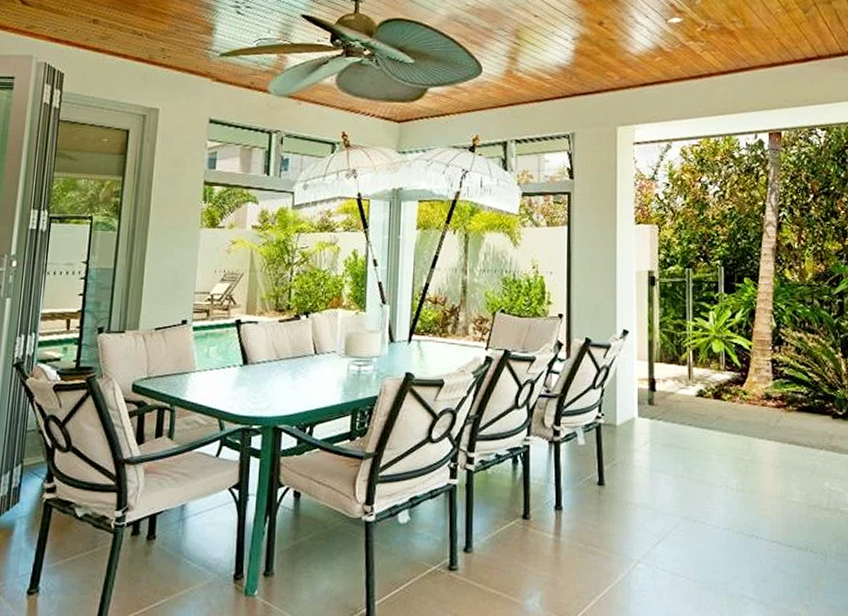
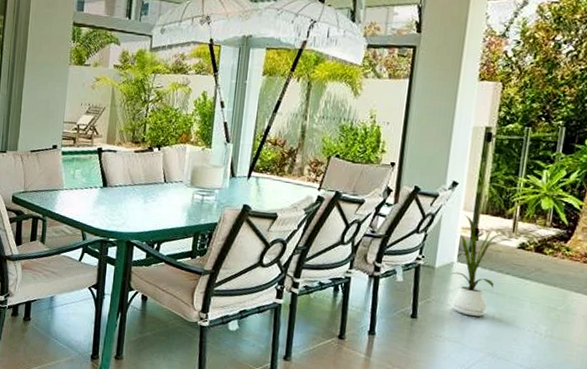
house plant: none [632,364,682,476] -> present [450,215,506,317]

